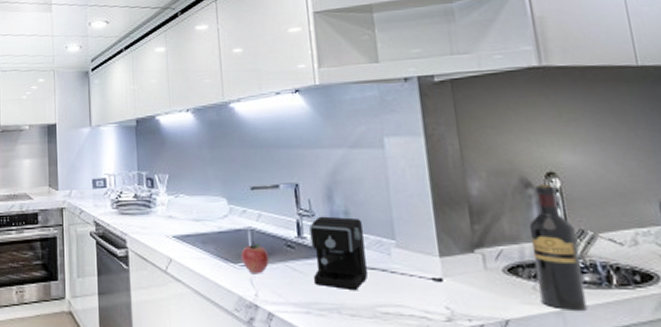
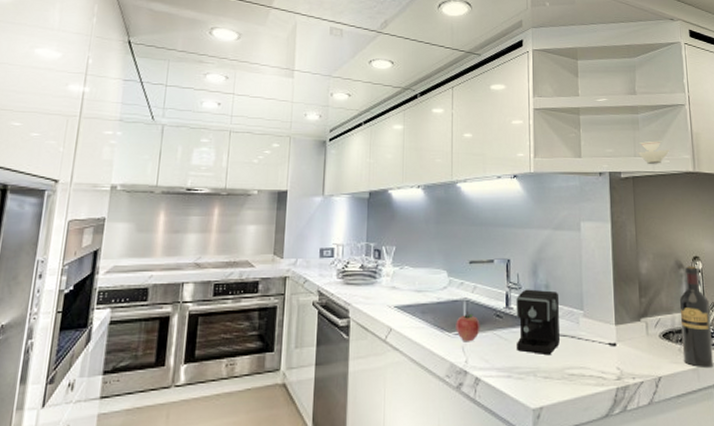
bowl: none [452,32,504,62] -> present [636,140,671,164]

